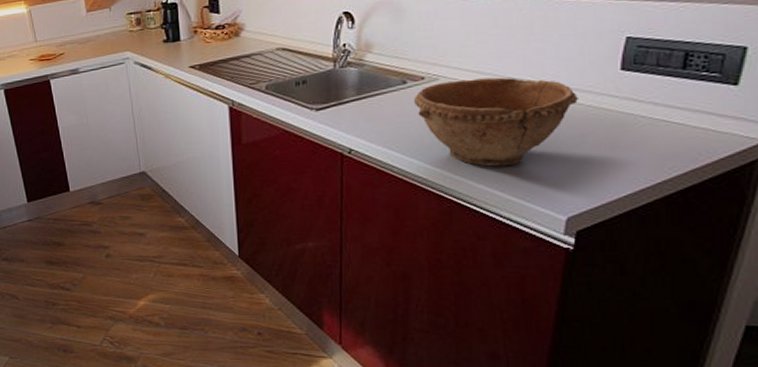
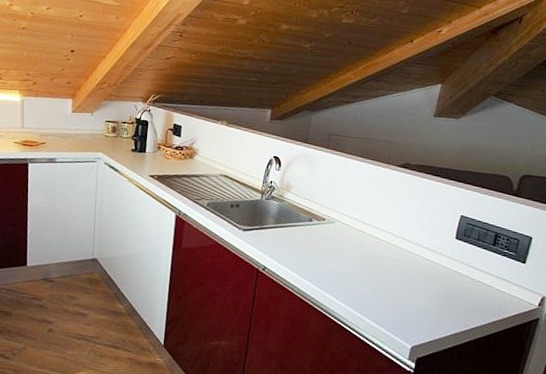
bowl: present [414,77,578,167] -> none [316,225,427,299]

